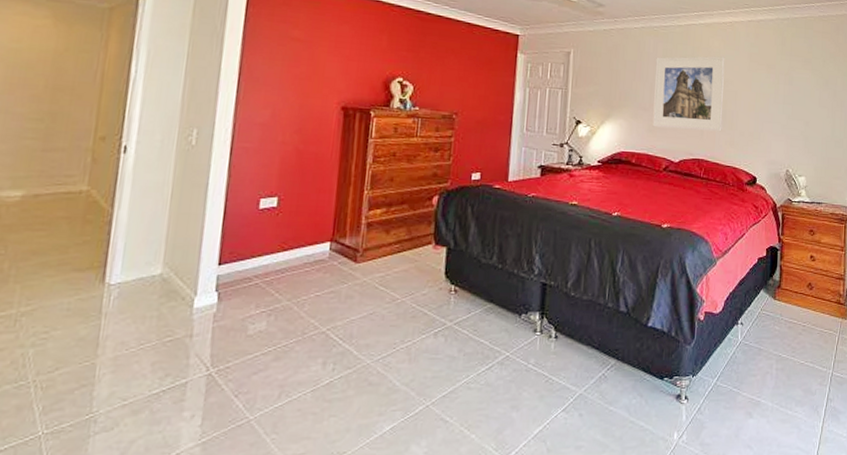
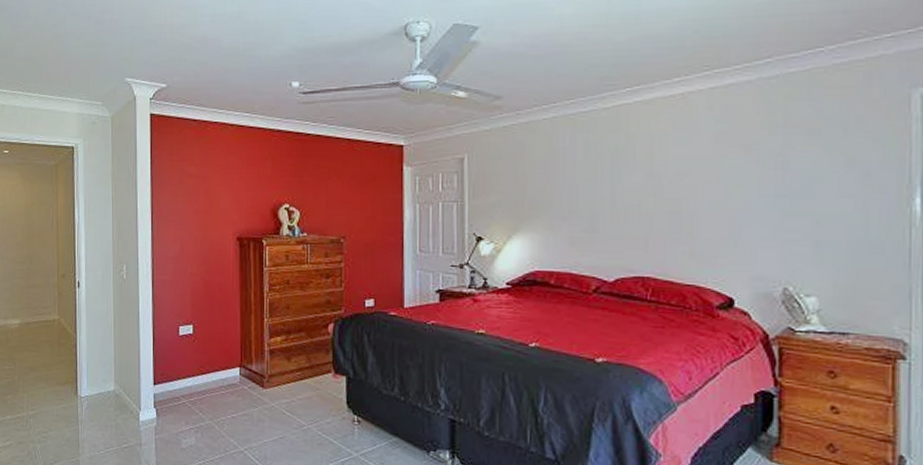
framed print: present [652,56,725,132] -> none [574,142,676,241]

